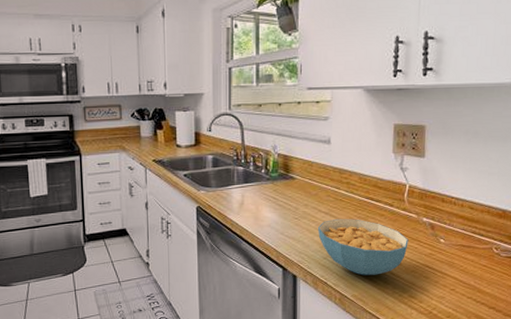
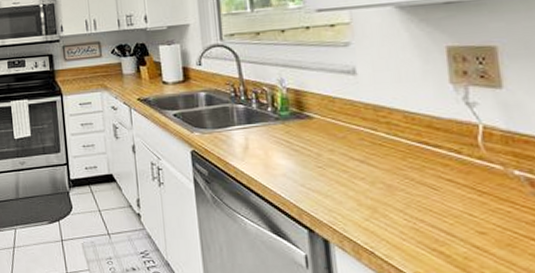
cereal bowl: present [317,218,409,276] -> none [351,168,495,247]

